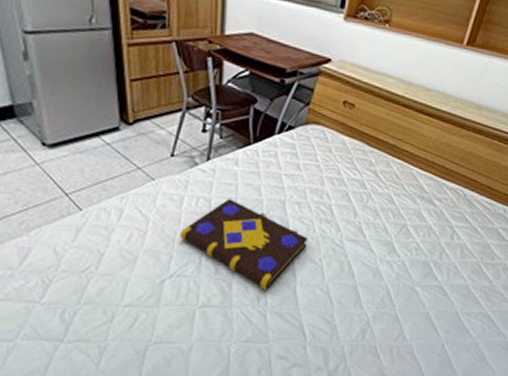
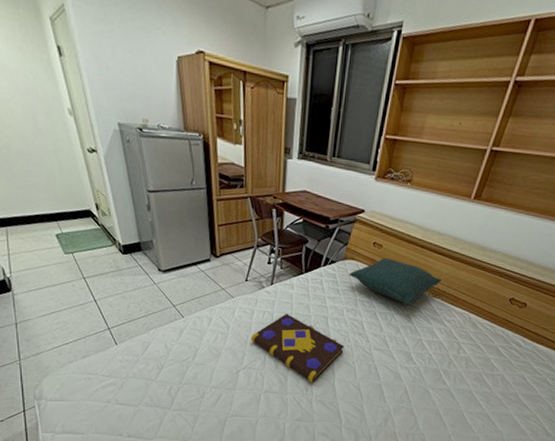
pillow: none [311,120,430,181] -> present [348,257,442,305]

